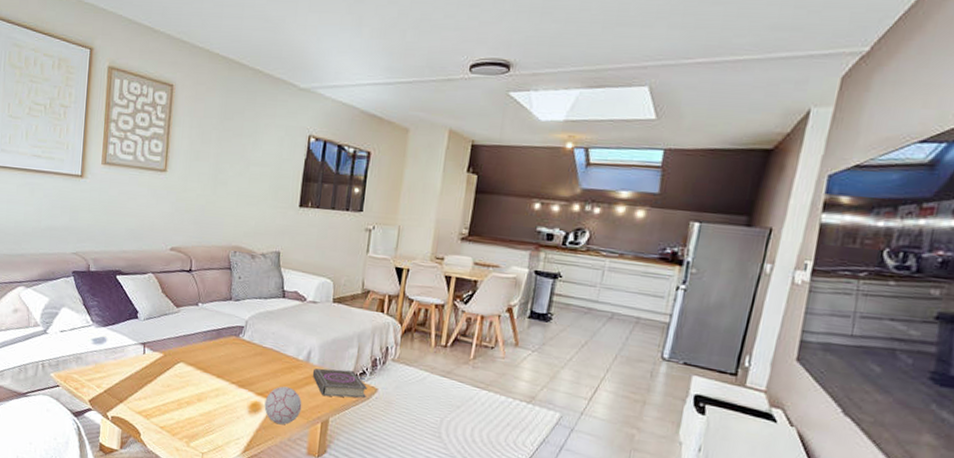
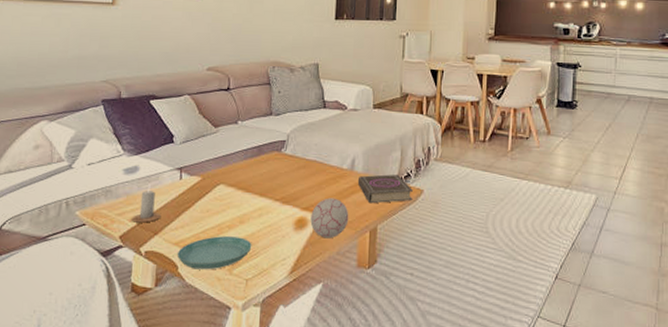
candle: none [99,355,126,391] -> present [131,184,161,223]
saucer: none [140,410,209,440] -> present [177,236,252,270]

